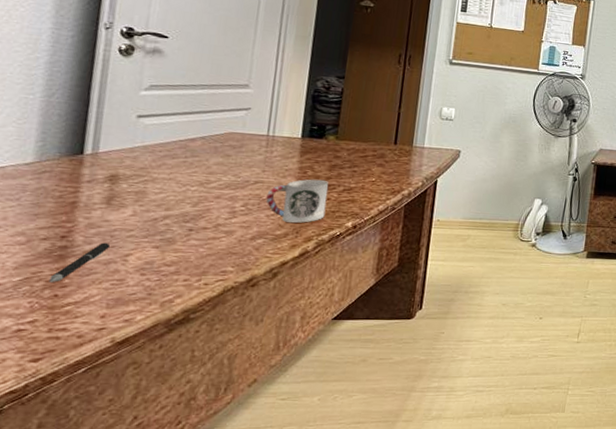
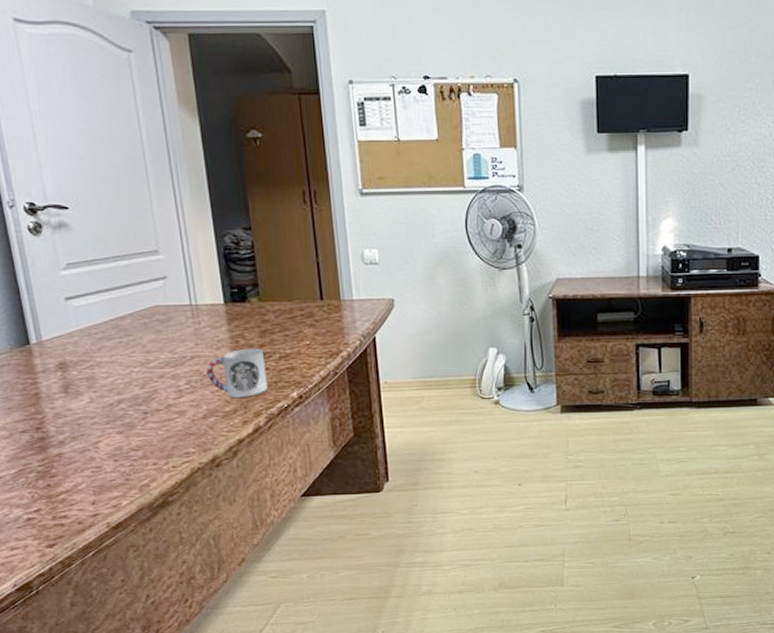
pen: present [49,242,111,282] -> none [39,431,81,473]

